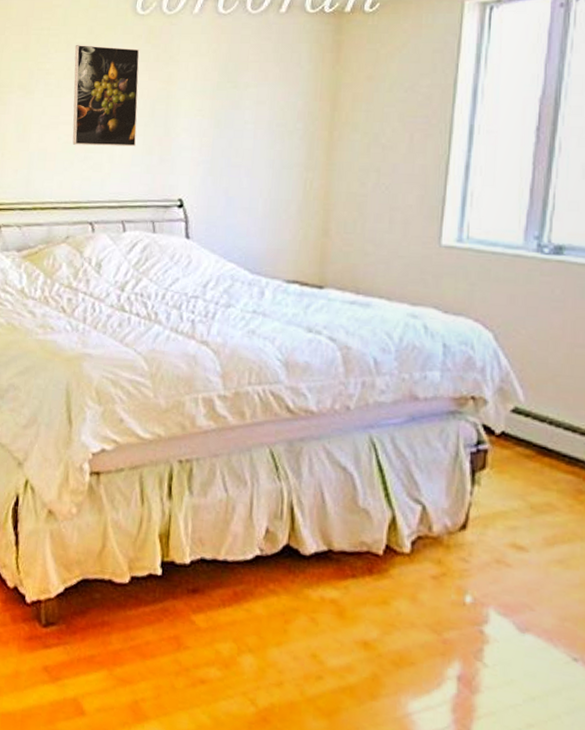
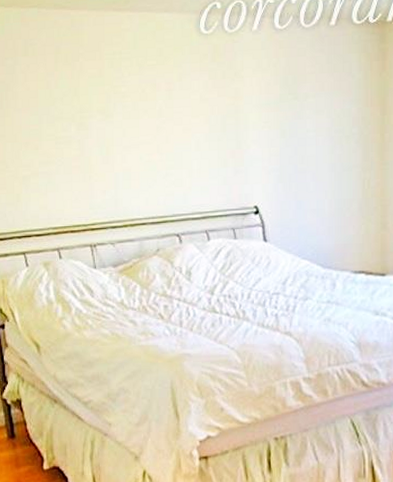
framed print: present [72,45,140,147] -> none [146,66,212,163]

